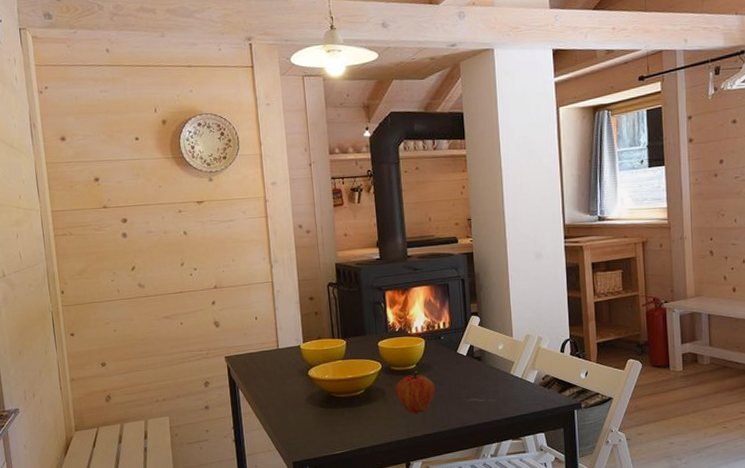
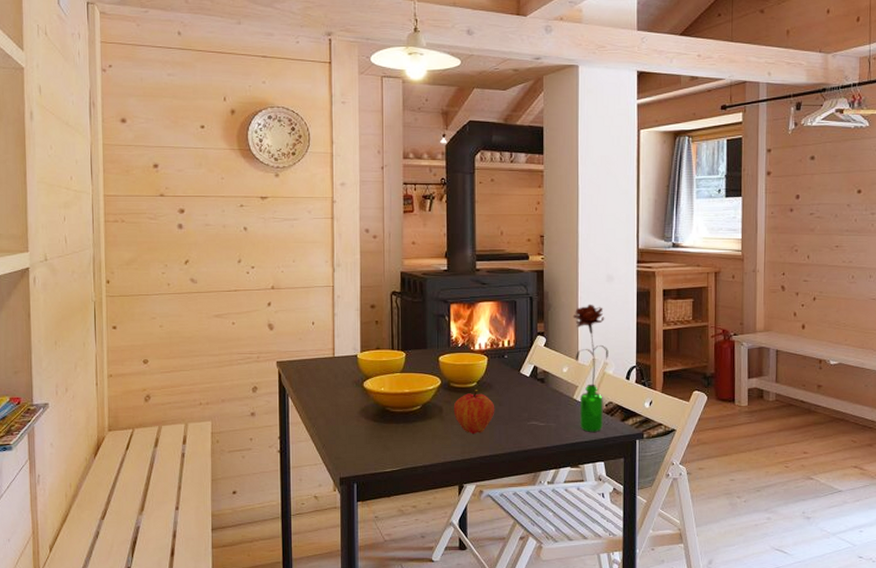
flower: none [504,281,542,405] -> present [573,304,608,432]

